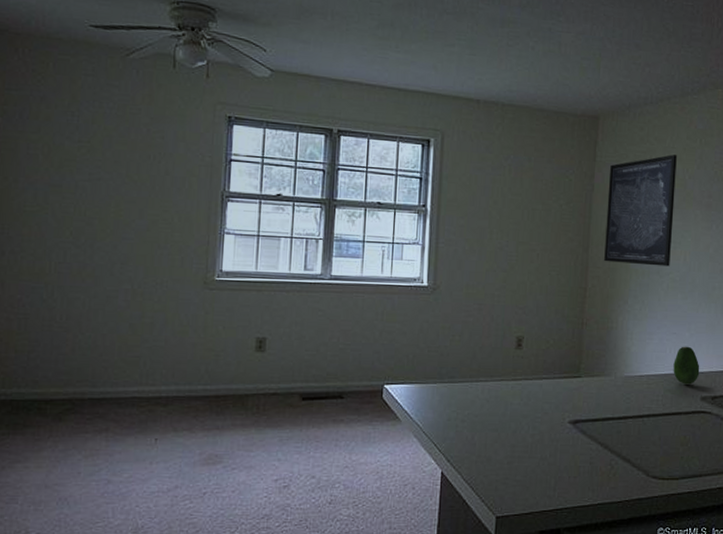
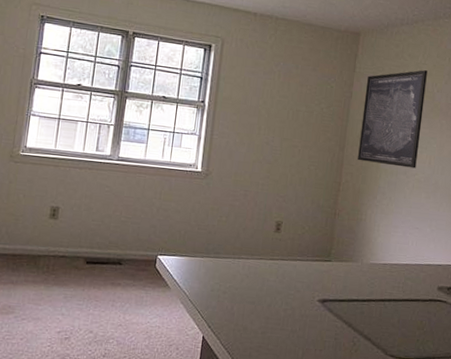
fruit: present [673,346,700,385] -> none [414,240,439,275]

